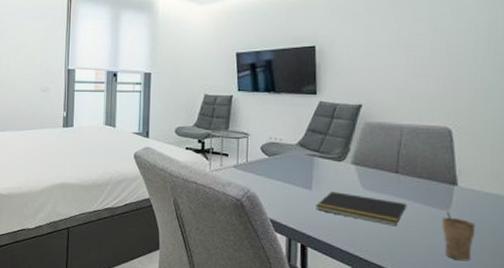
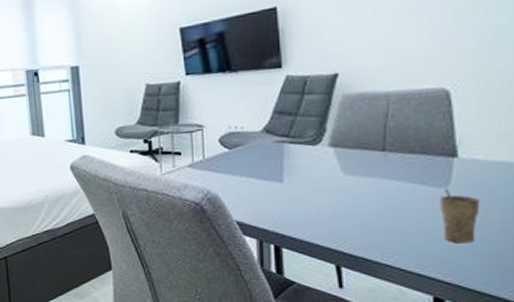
notepad: present [316,191,407,227] -> none [289,181,397,213]

